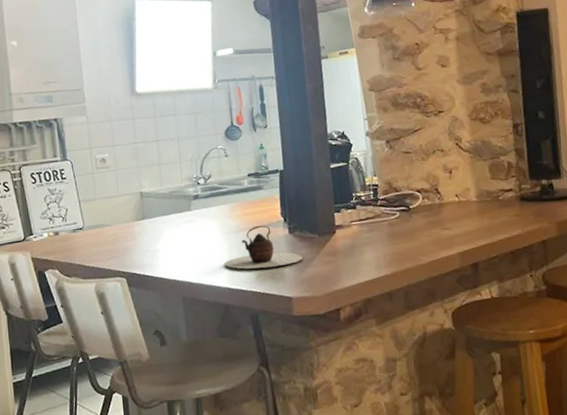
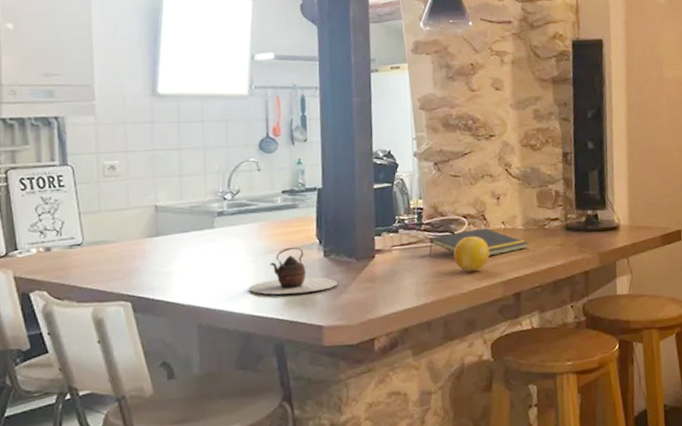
notepad: none [386,201,483,229] -> present [428,228,528,256]
fruit: none [410,209,445,244] -> present [453,236,489,271]

